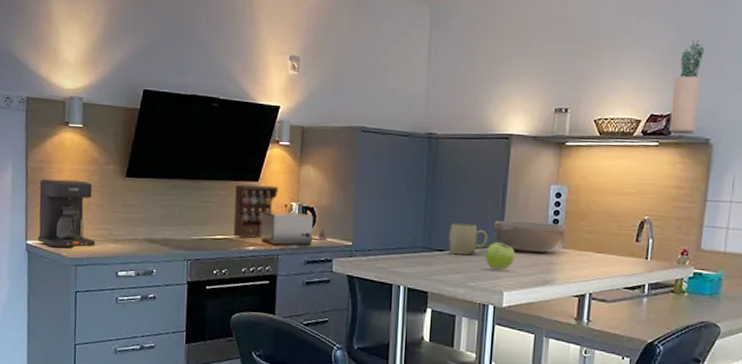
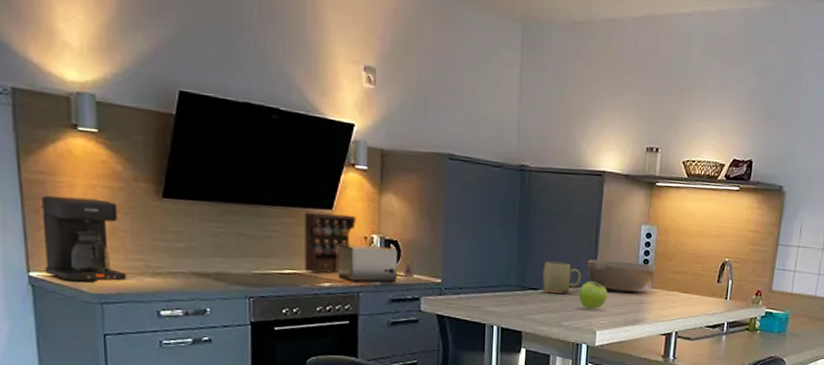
vase: present [669,39,704,134] -> none [749,88,781,181]

